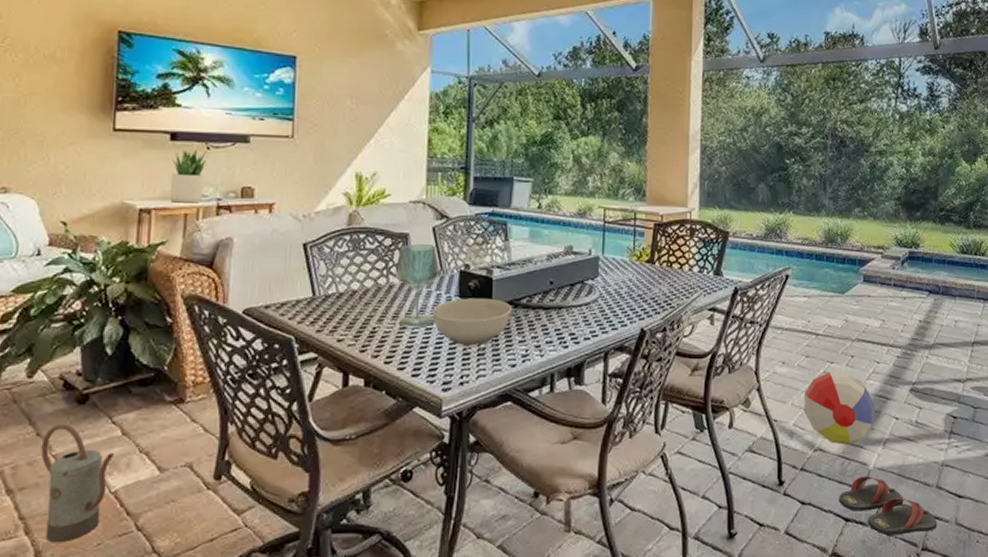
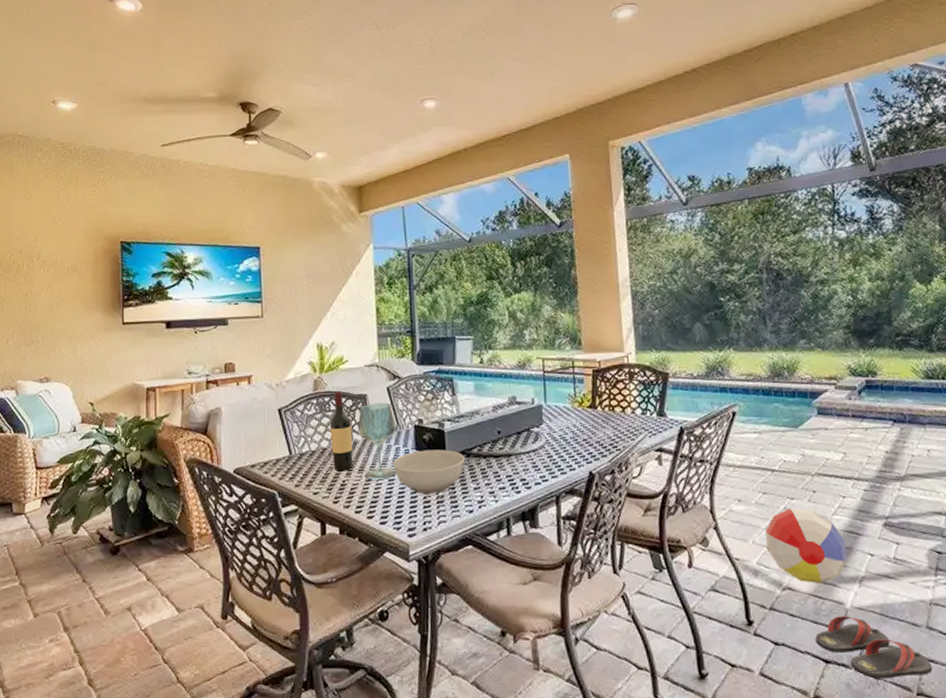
watering can: present [40,423,115,543] -> none [87,571,143,673]
planter: present [170,148,208,203] -> none [169,333,196,381]
wine bottle: none [362,228,389,317] -> present [329,391,354,472]

